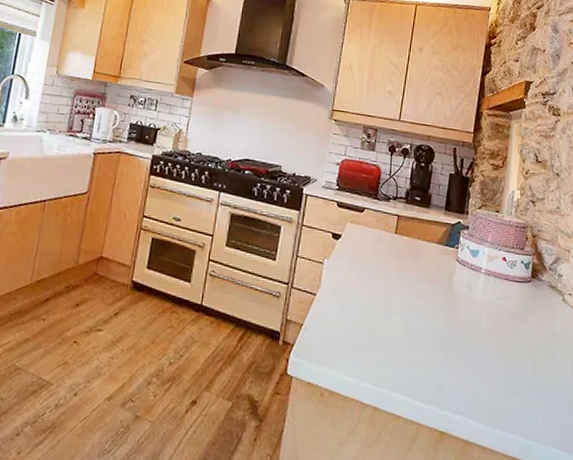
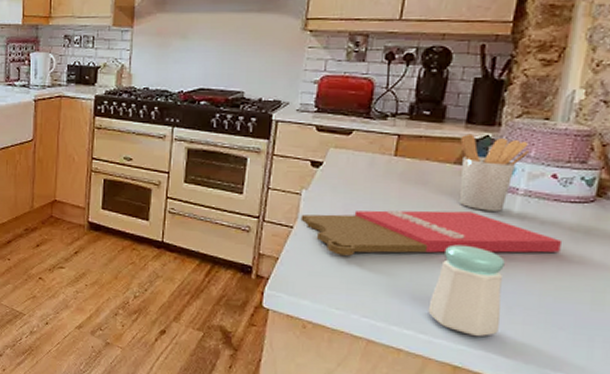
cutting board: none [322,281,512,325] -> present [301,210,563,256]
salt shaker: none [420,315,474,403] -> present [428,244,505,337]
utensil holder: none [441,219,488,287] -> present [458,133,530,211]

